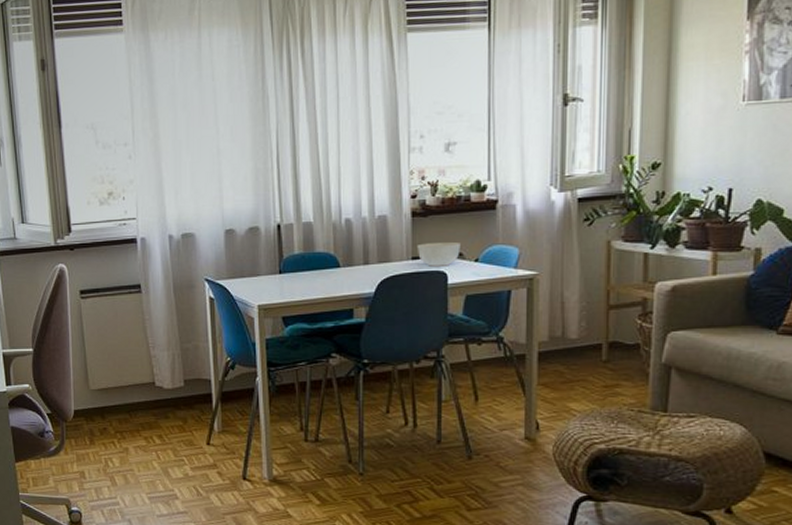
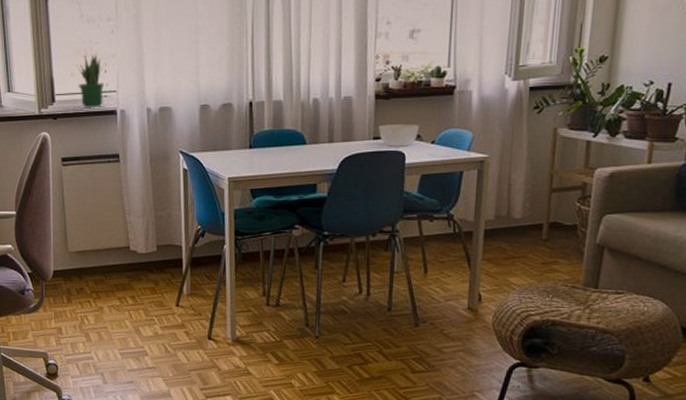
planter: none [96,181,123,238] -> present [79,54,105,108]

